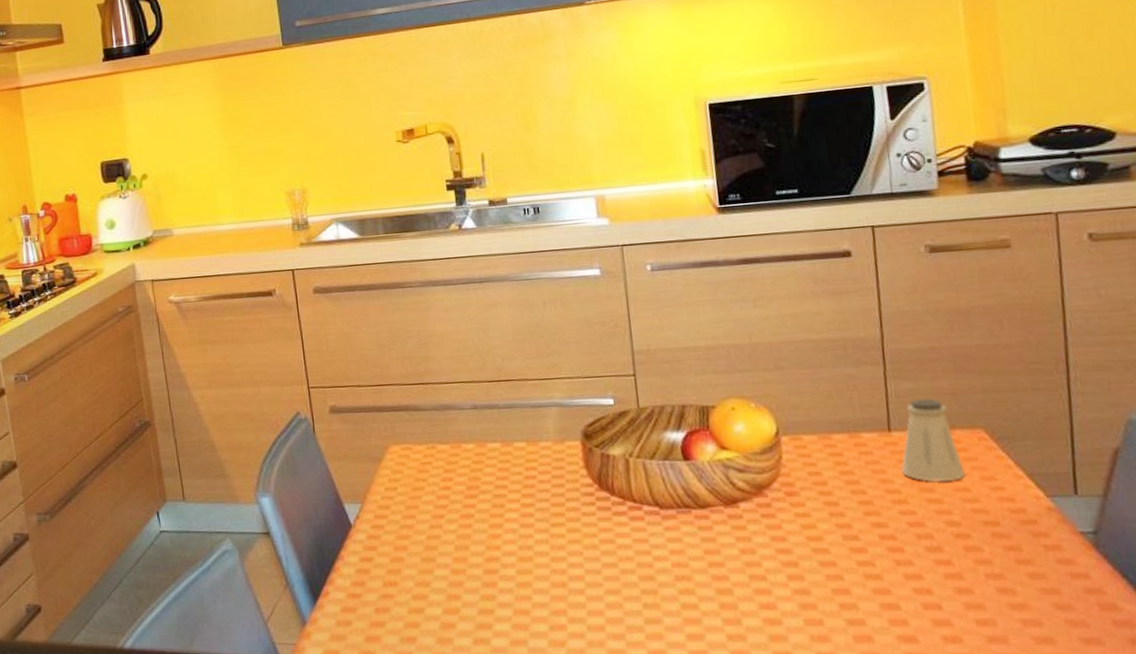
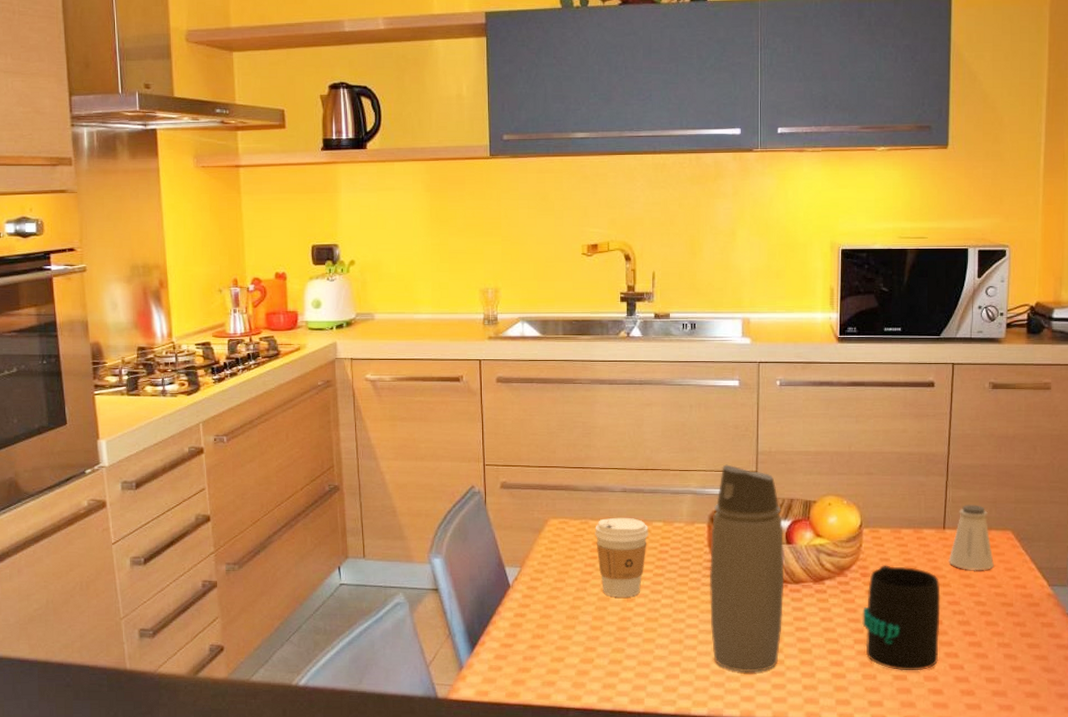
coffee cup: none [444,438,510,534] -> present [595,517,648,598]
water bottle: none [586,368,691,620] -> present [709,464,785,672]
mug: none [793,480,906,614] -> present [862,565,941,671]

